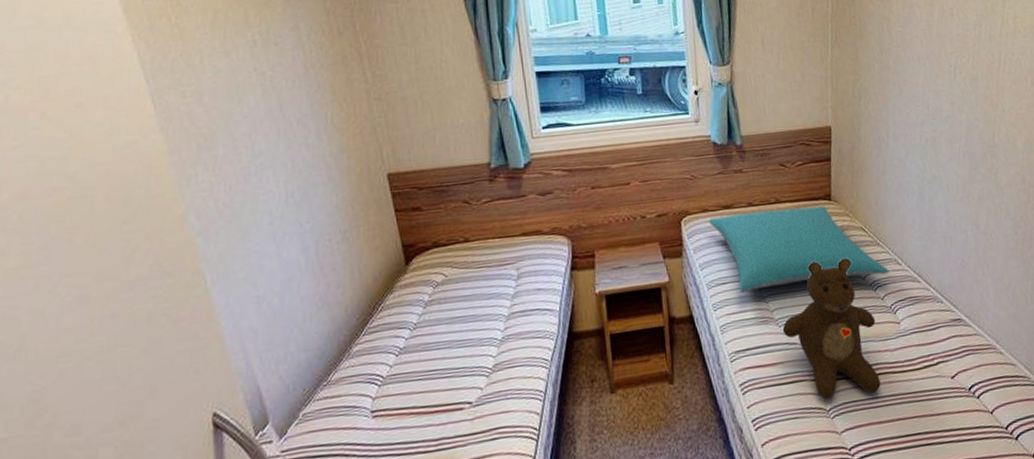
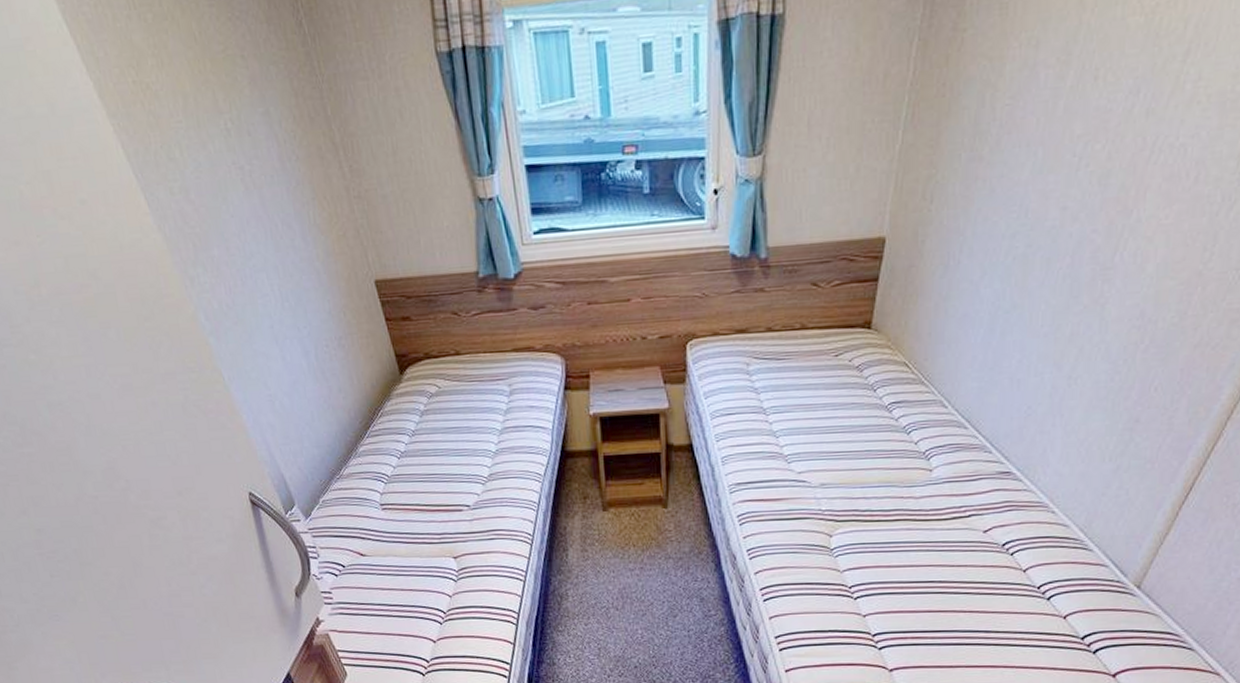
pillow: present [708,205,889,294] -> none [718,334,930,426]
teddy bear: present [782,257,881,400] -> none [791,395,902,539]

